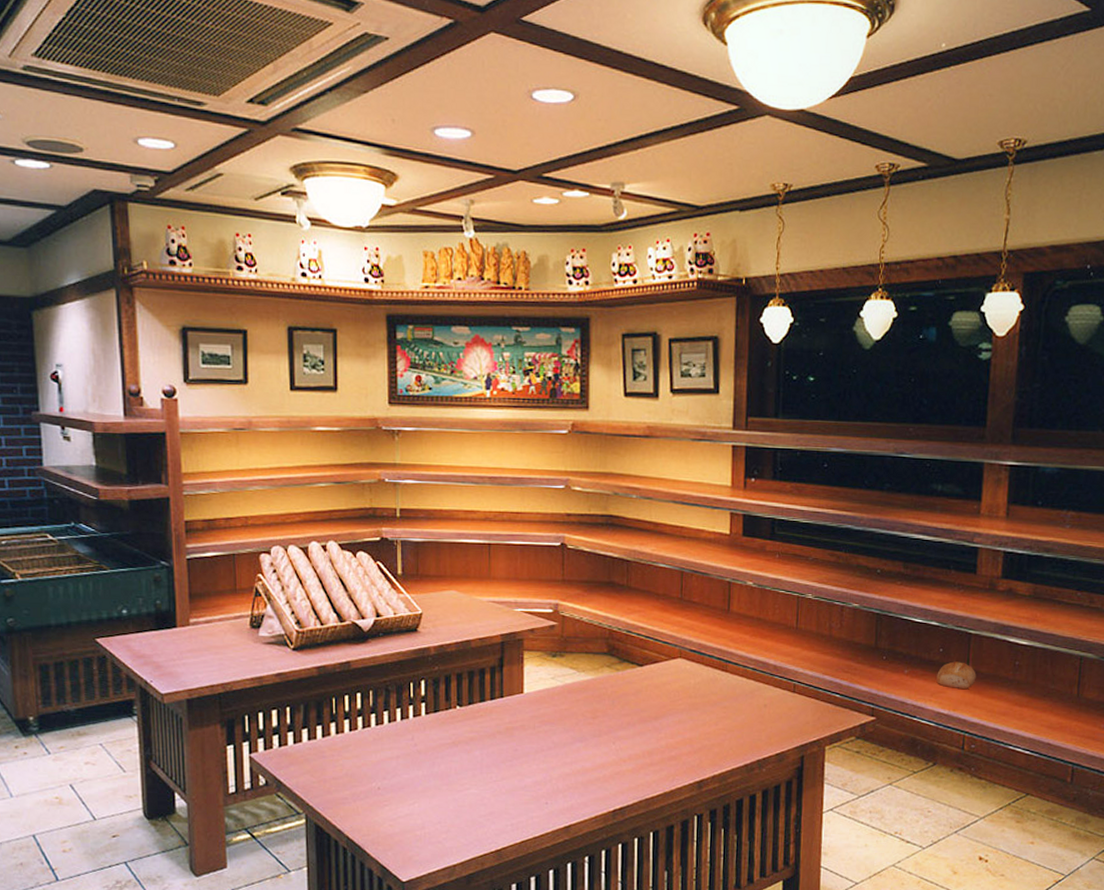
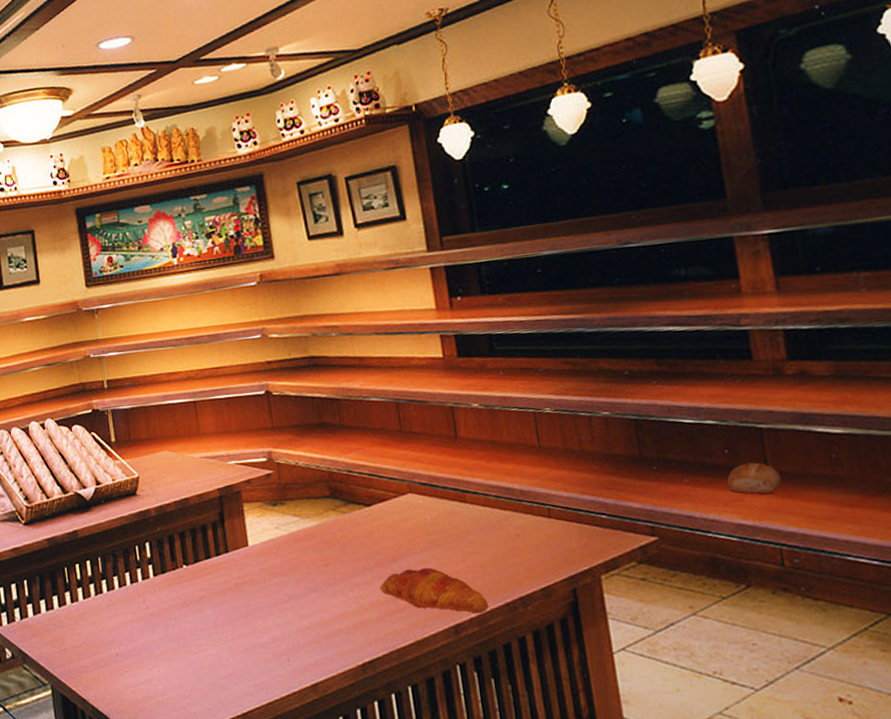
croissant: none [639,727,731,772] -> present [380,568,489,614]

